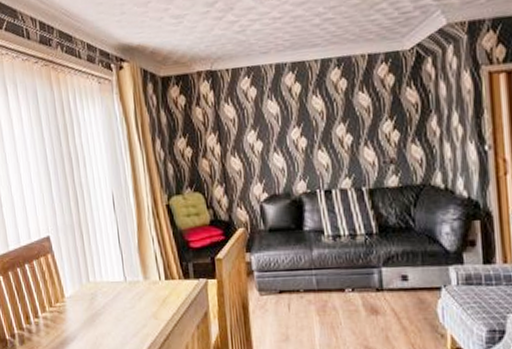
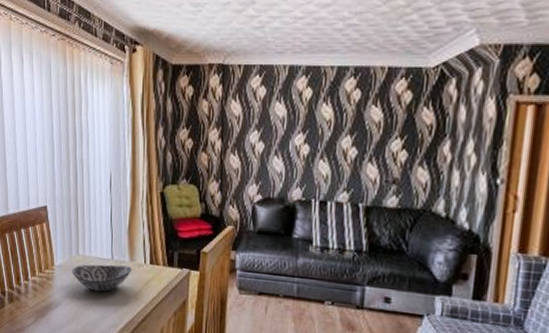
decorative bowl: none [84,285,148,317] -> present [72,264,132,292]

